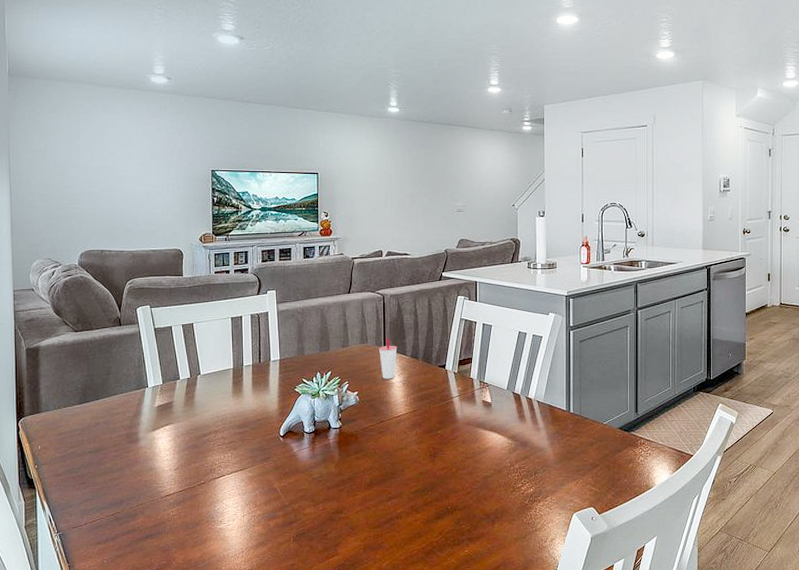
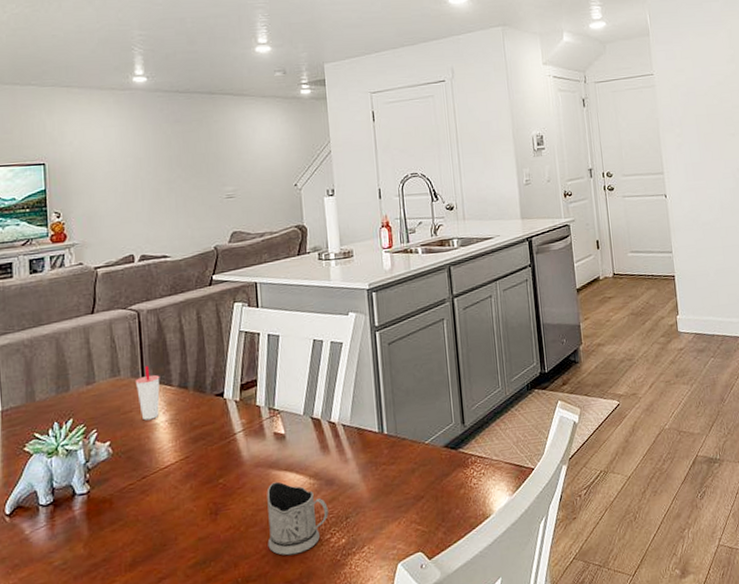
tea glass holder: none [472,438,521,495] -> present [267,481,329,556]

